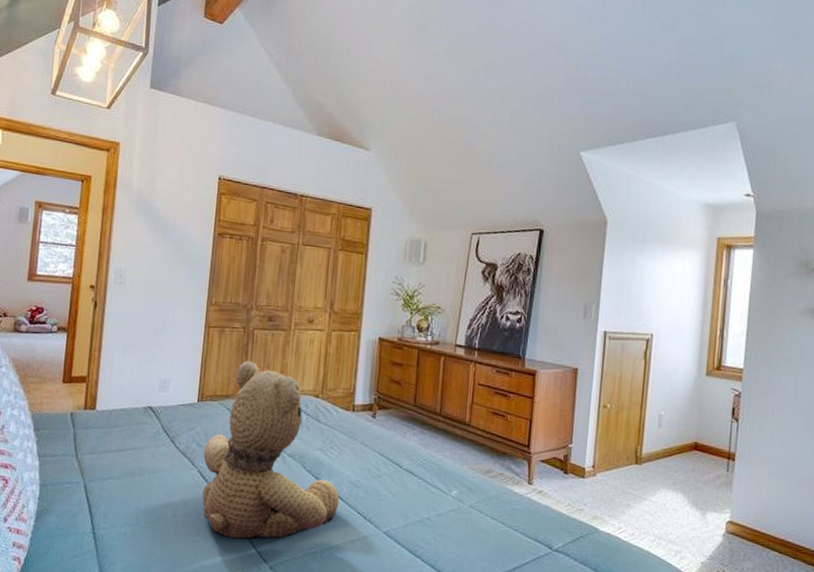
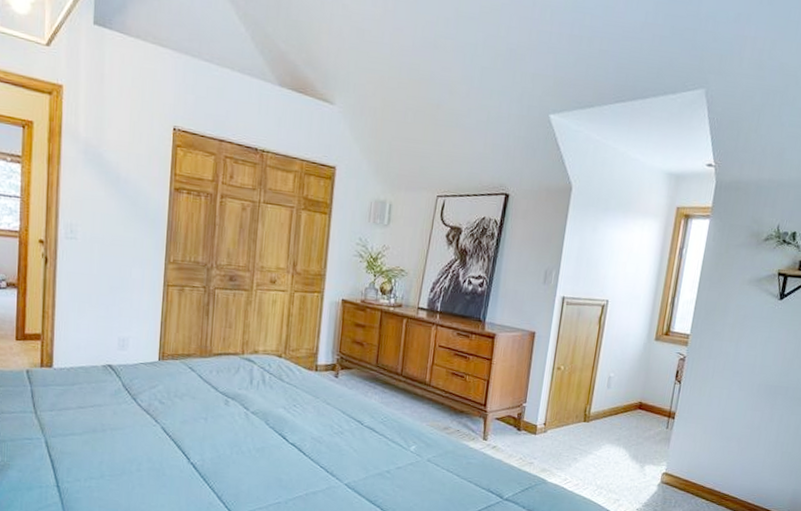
teddy bear: present [202,360,340,539] -> none [166,320,302,491]

